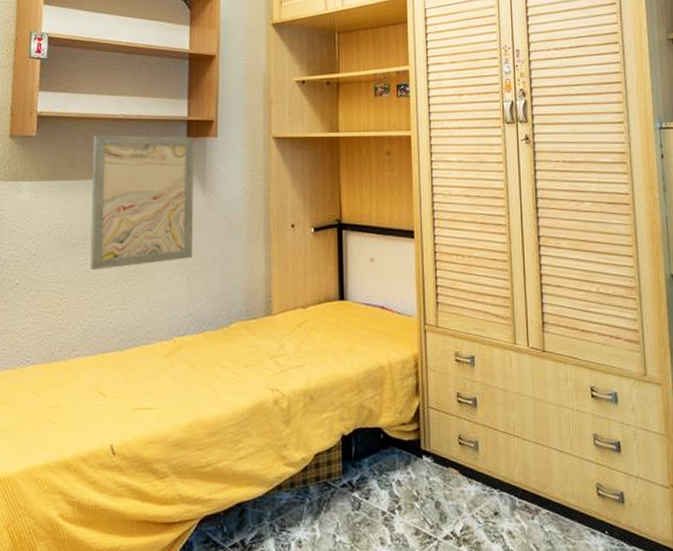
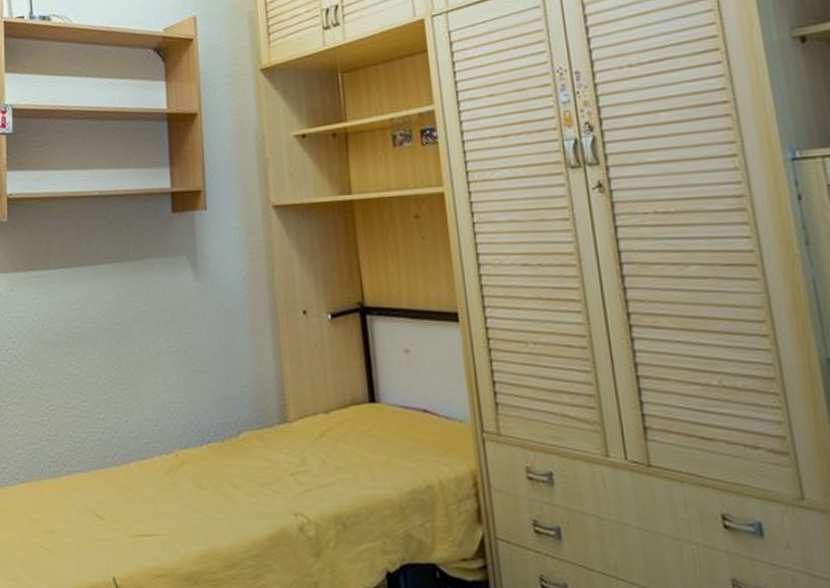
wall art: present [90,135,194,271] -> none [68,211,190,373]

